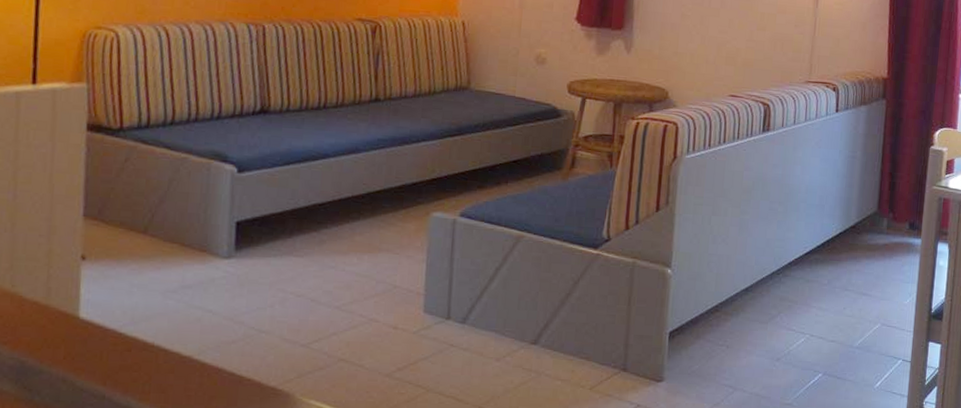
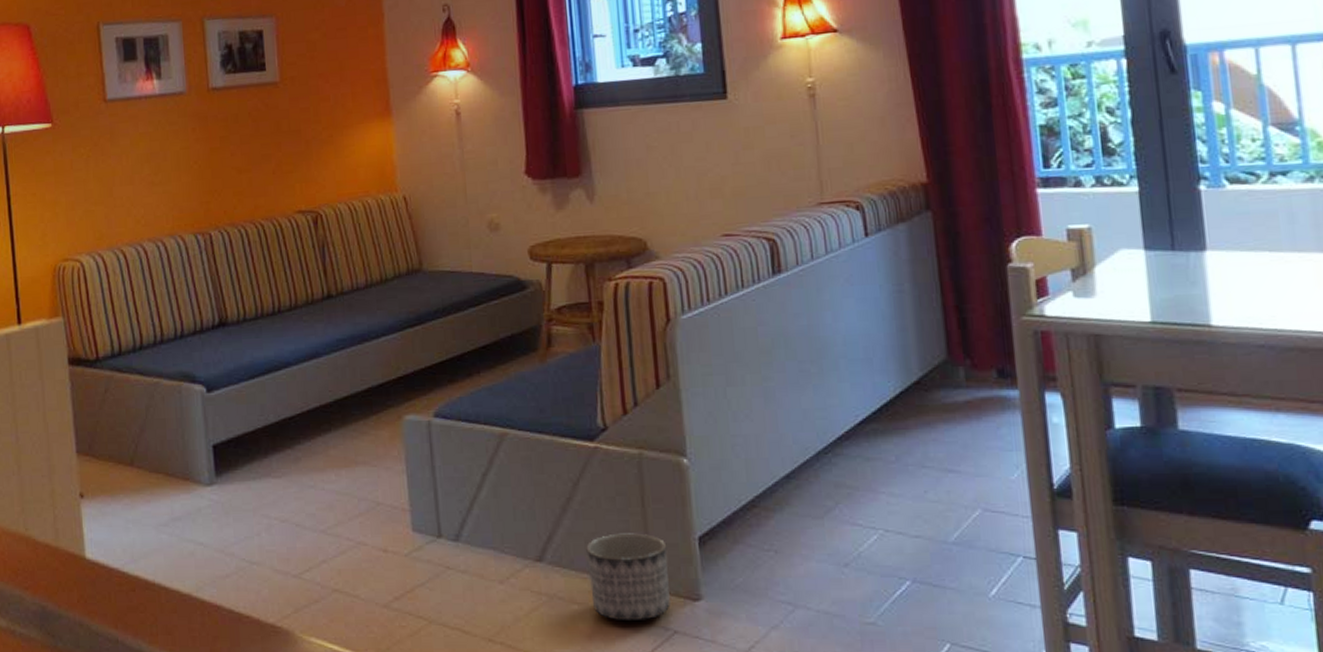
planter: none [574,325,643,396] -> present [586,533,672,622]

